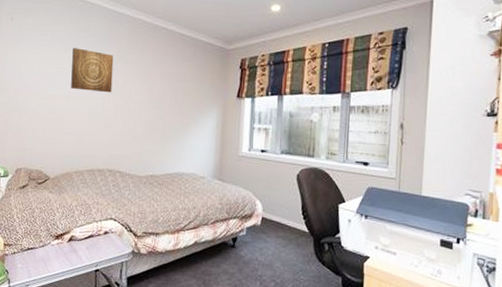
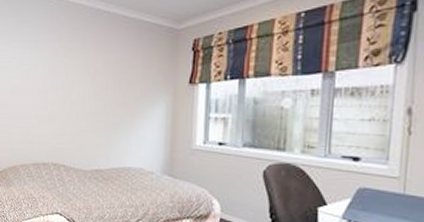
wall art: present [71,48,114,93] -> none [14,40,55,85]

